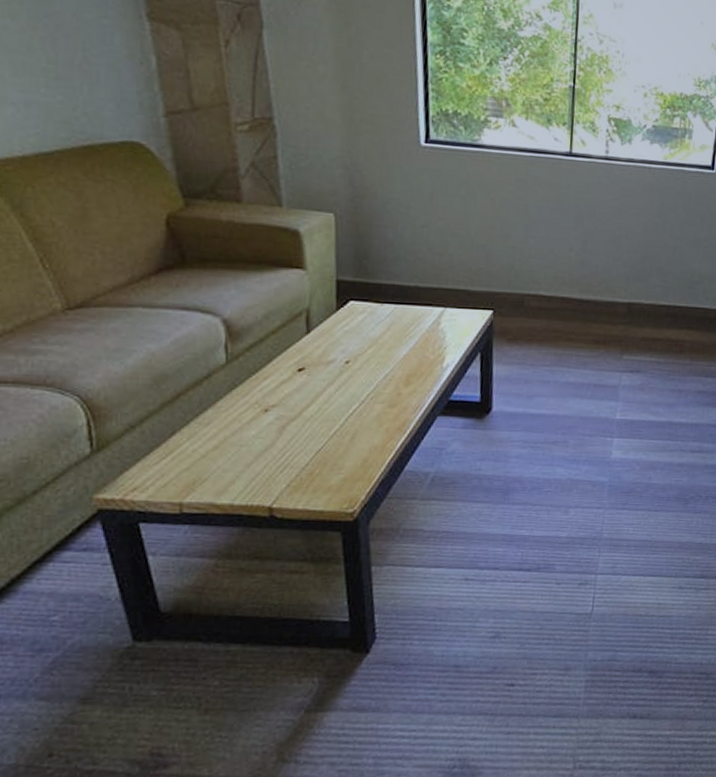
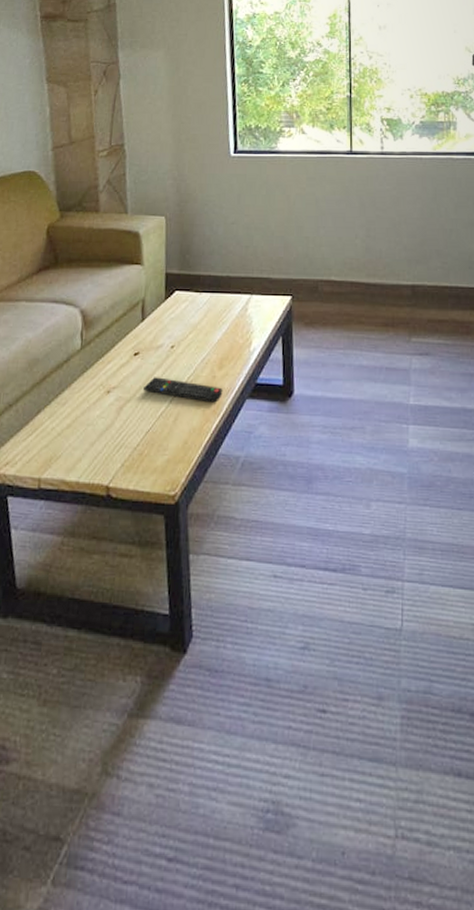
remote control: none [310,394,410,420] -> present [142,377,223,403]

